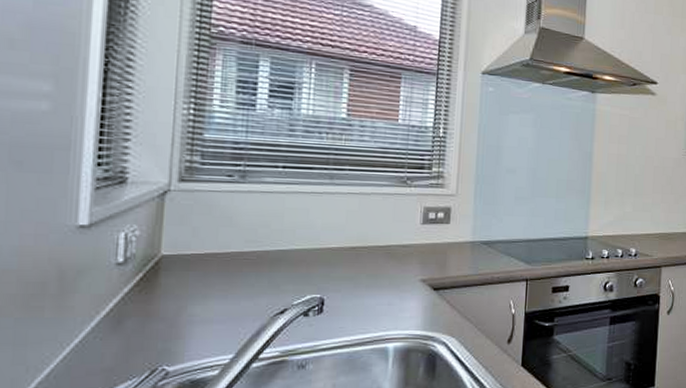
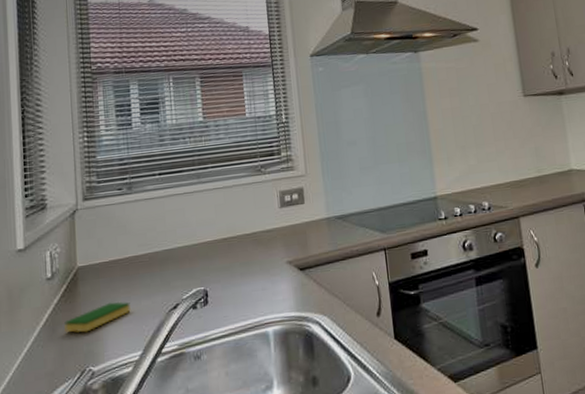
dish sponge: none [135,299,226,328] -> present [64,301,131,333]

